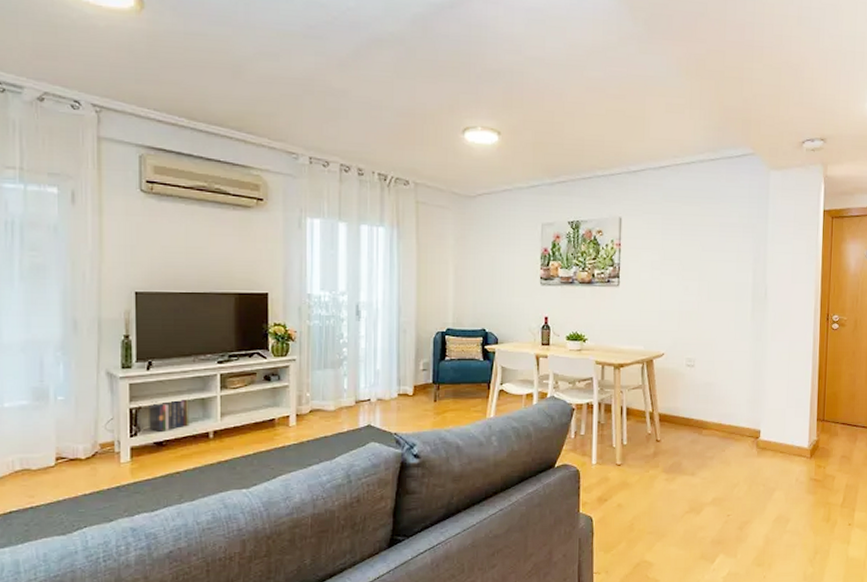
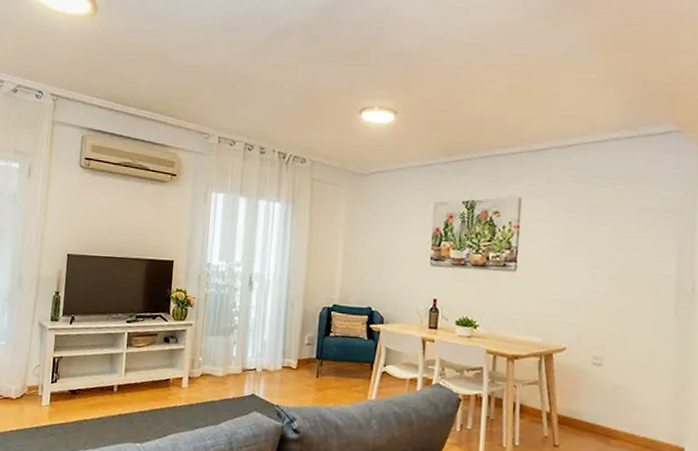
books: present [149,397,189,432] -> none [67,352,101,381]

